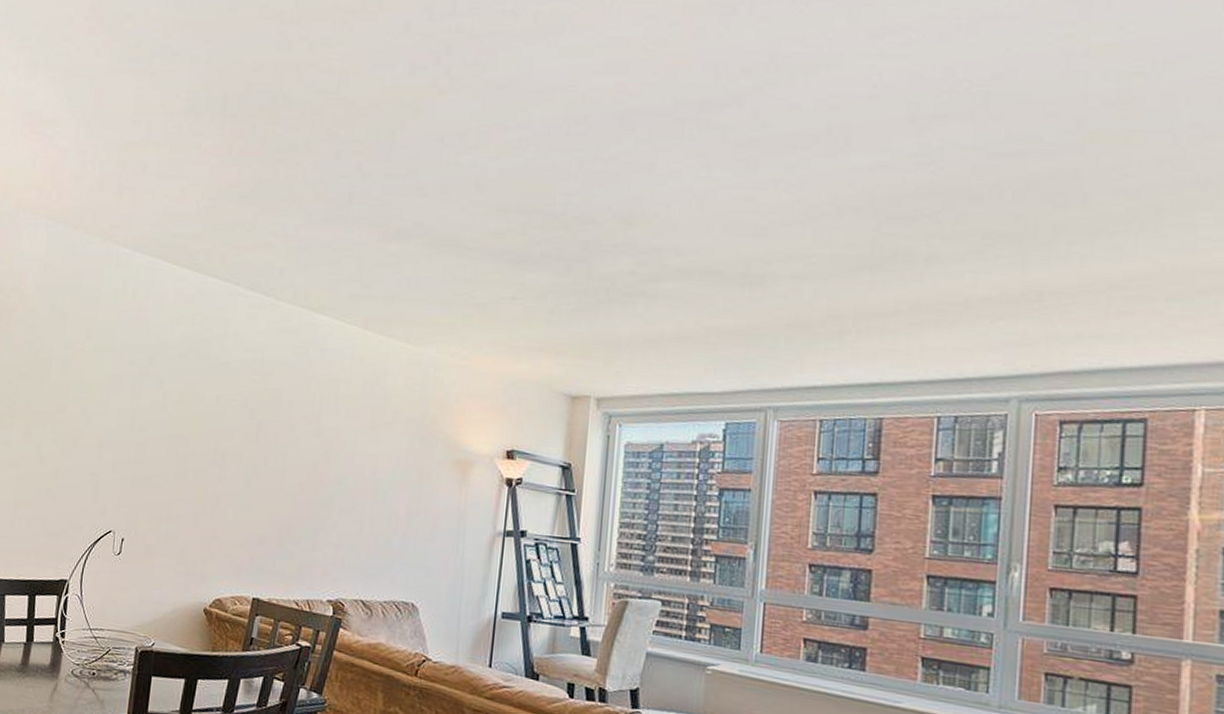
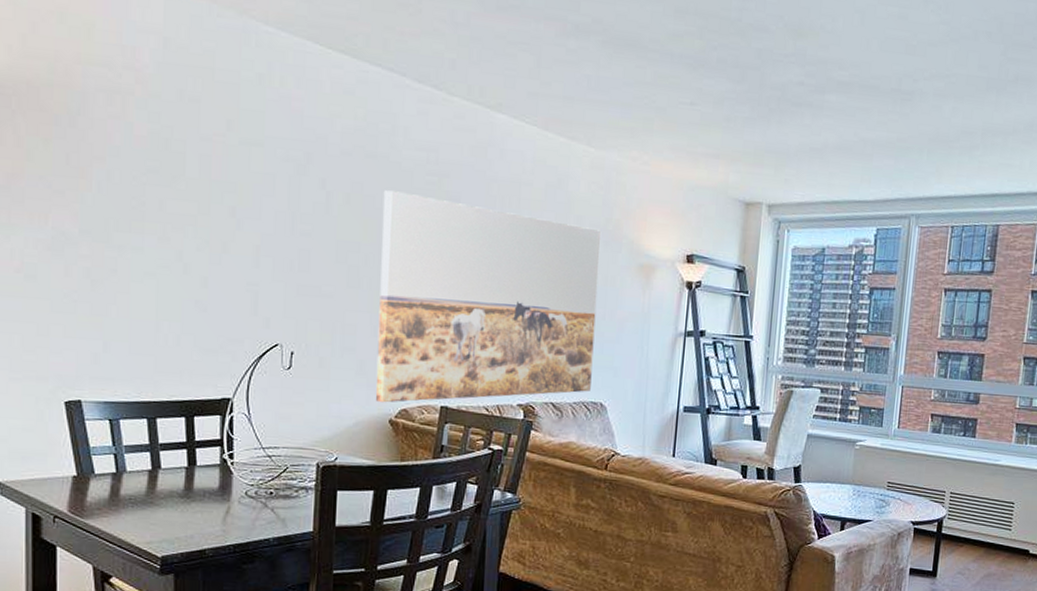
wall art: none [193,389,416,592] -> present [375,190,601,403]

